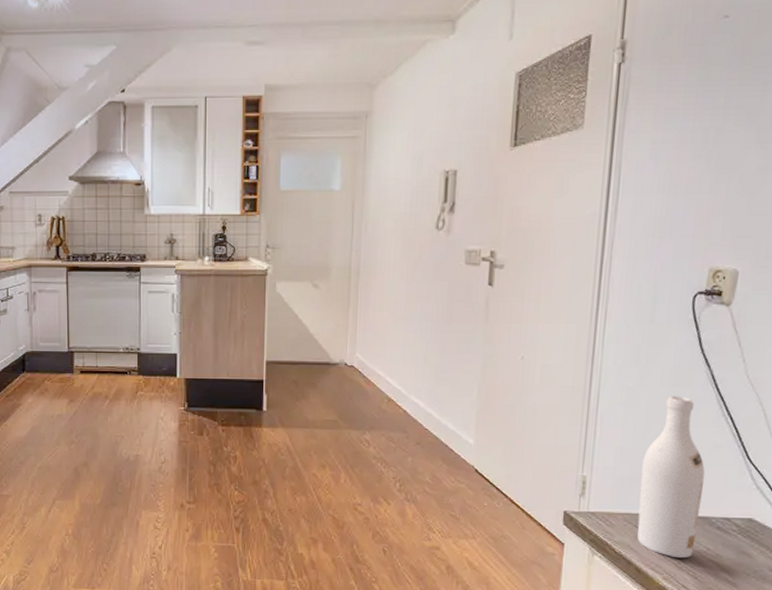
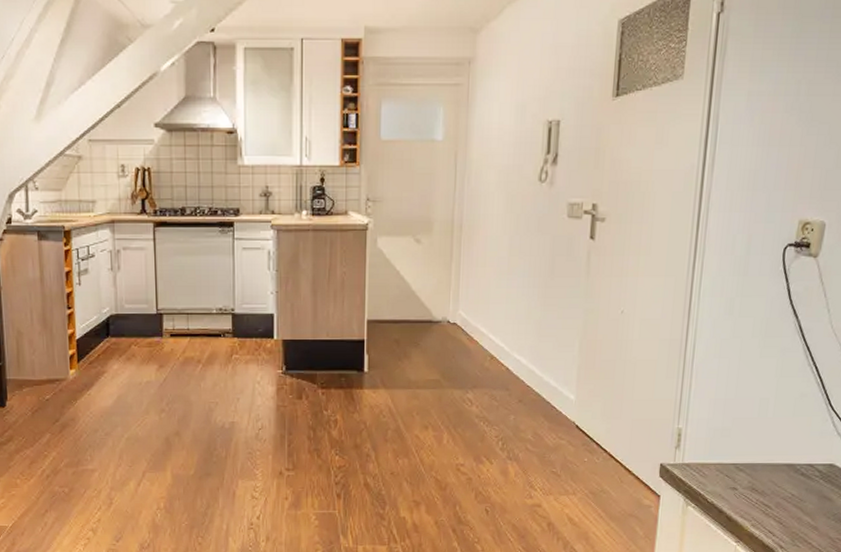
wine bottle: present [637,396,705,559] -> none [728,347,792,505]

